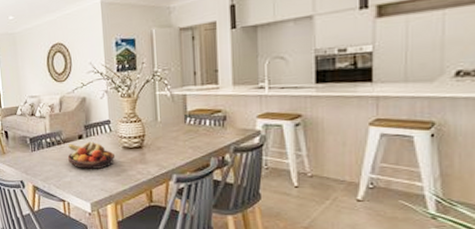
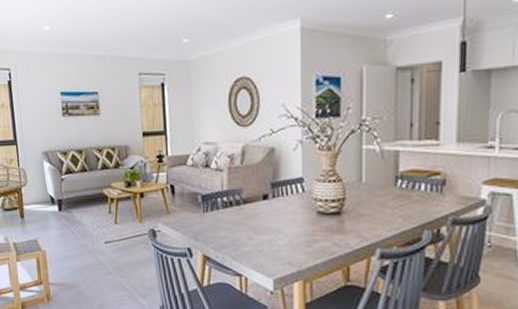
fruit bowl: present [67,142,116,169] -> none [247,204,308,238]

